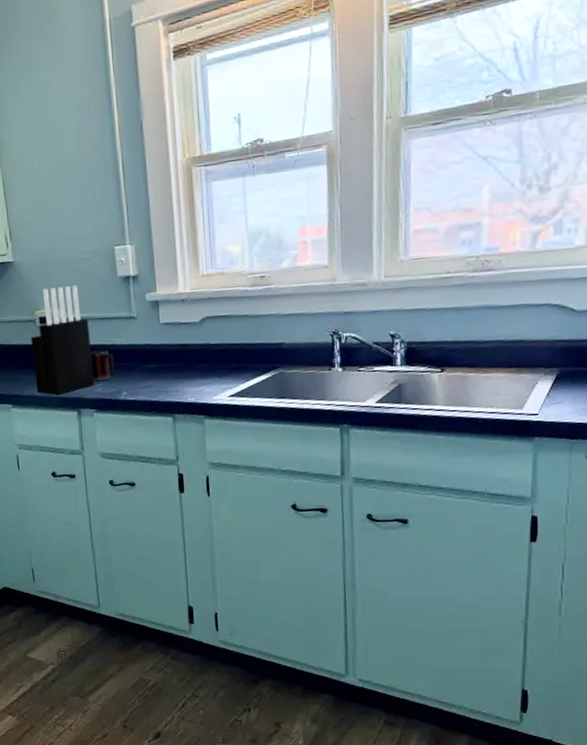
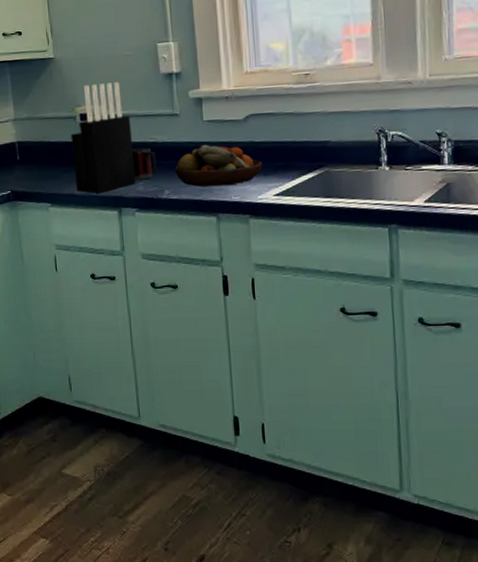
fruit bowl: none [132,346,217,389] -> present [174,144,262,187]

